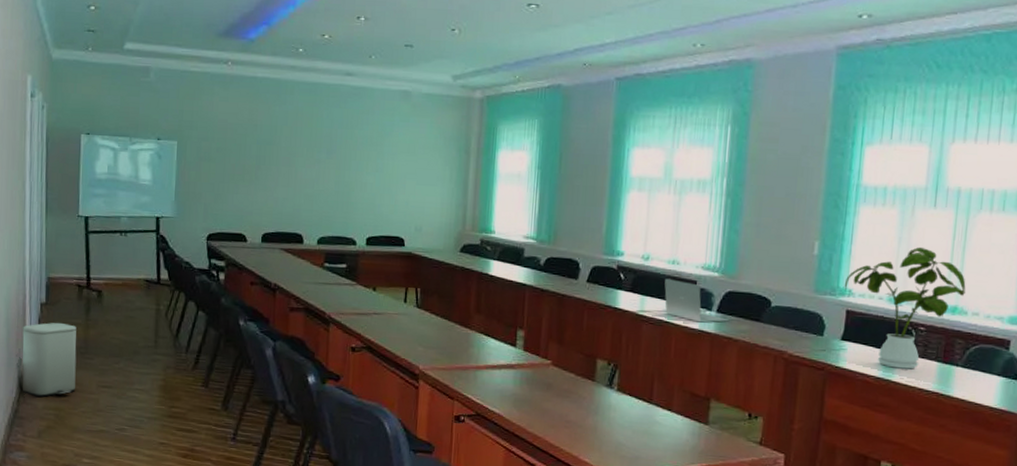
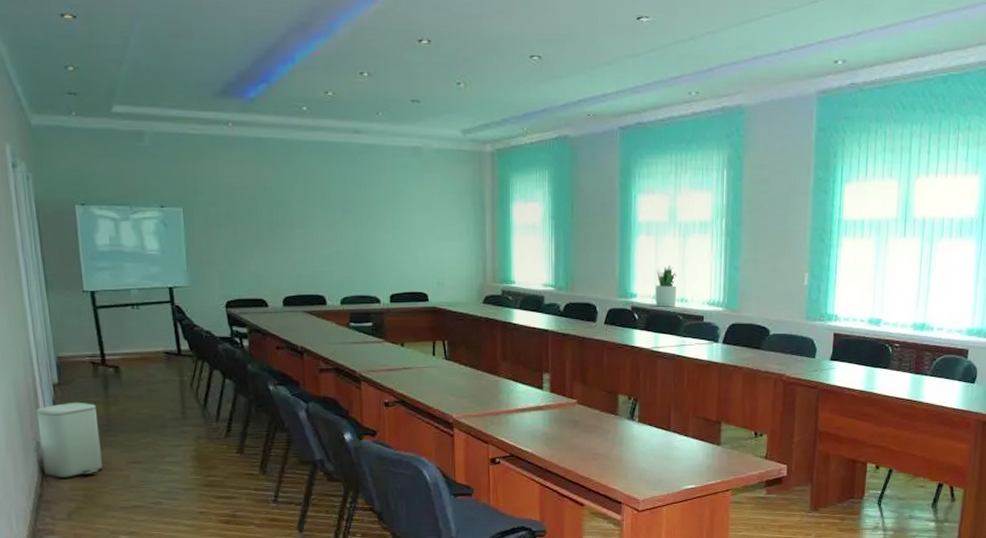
planter: none [644,224,670,269] -> present [655,265,677,307]
laptop: present [664,278,729,323] -> none [675,316,733,354]
house plant: present [844,247,966,369] -> none [831,273,932,381]

